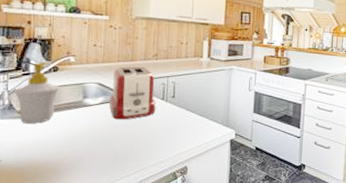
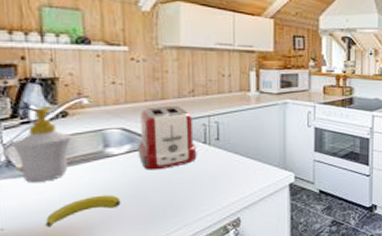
banana: none [33,138,92,162] -> present [45,195,121,228]

